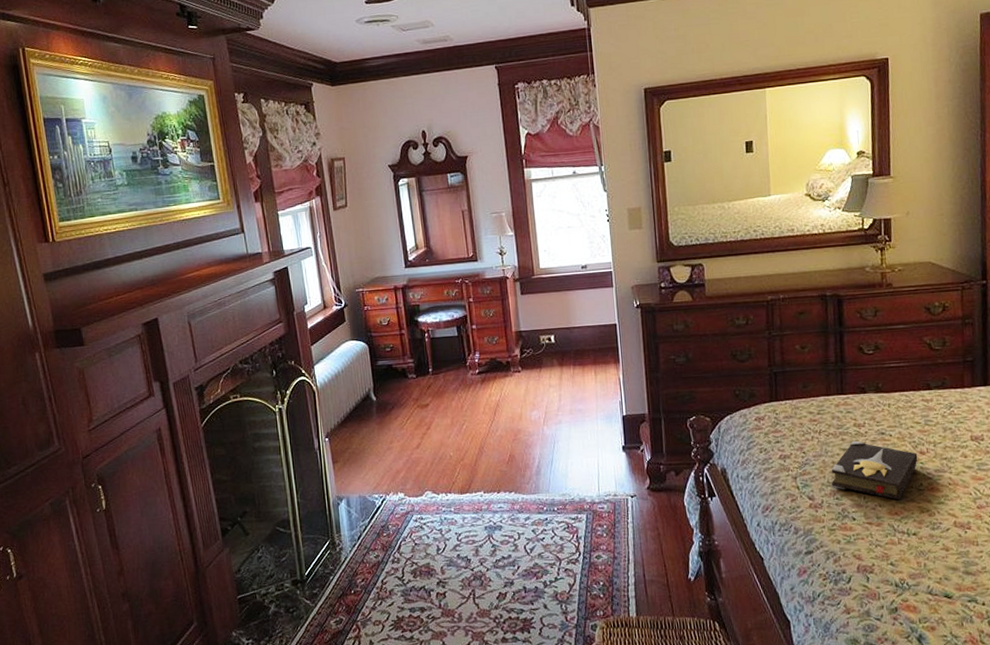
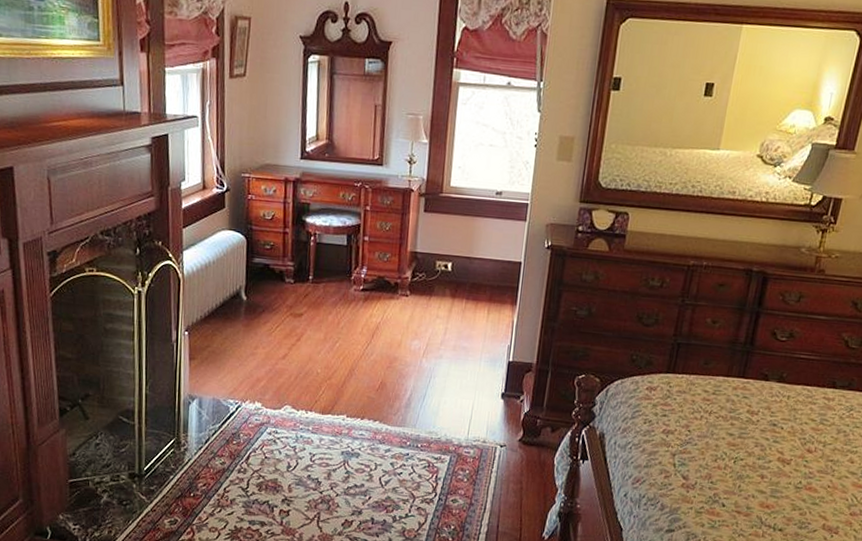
hardback book: present [831,440,918,500] -> none [708,427,805,494]

